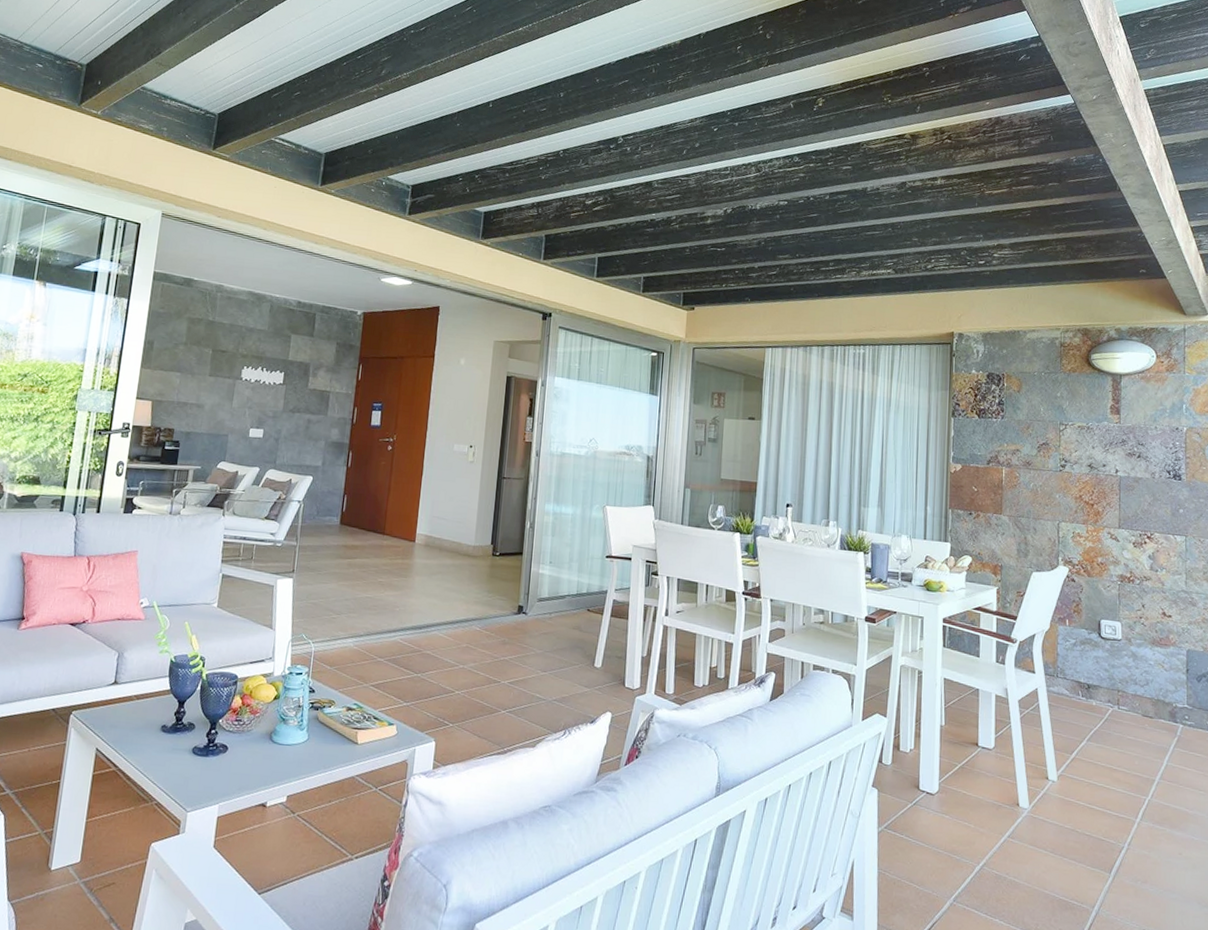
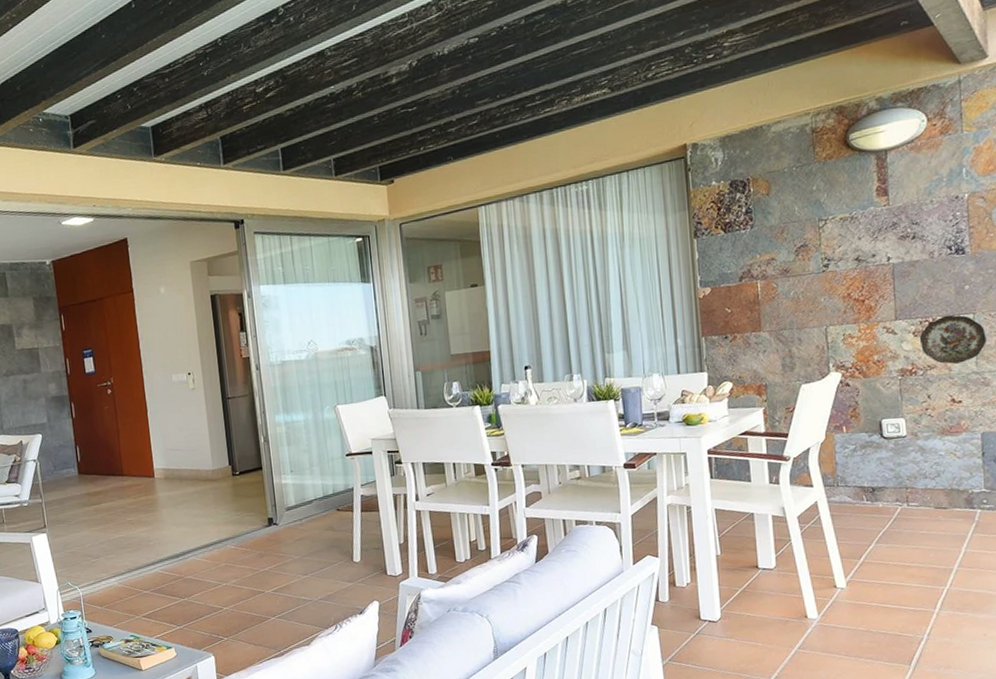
decorative plate: none [1138,533,1195,580] -> present [919,315,986,364]

